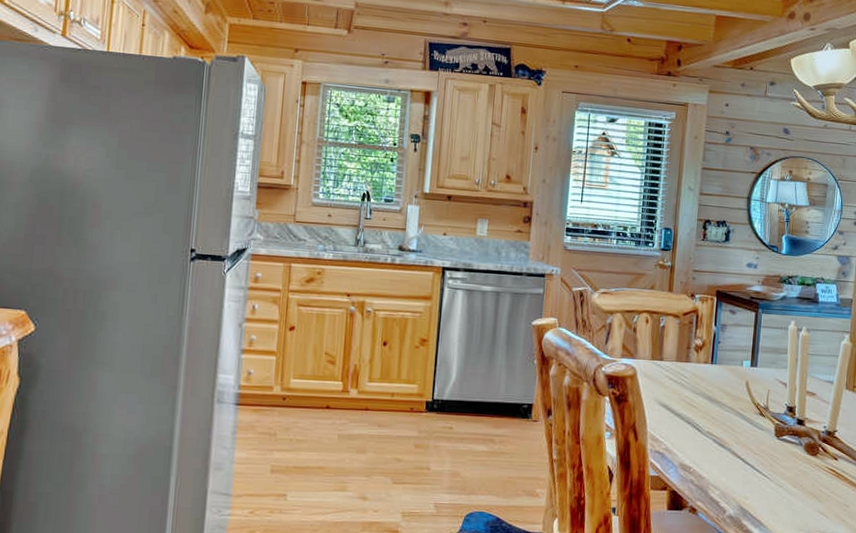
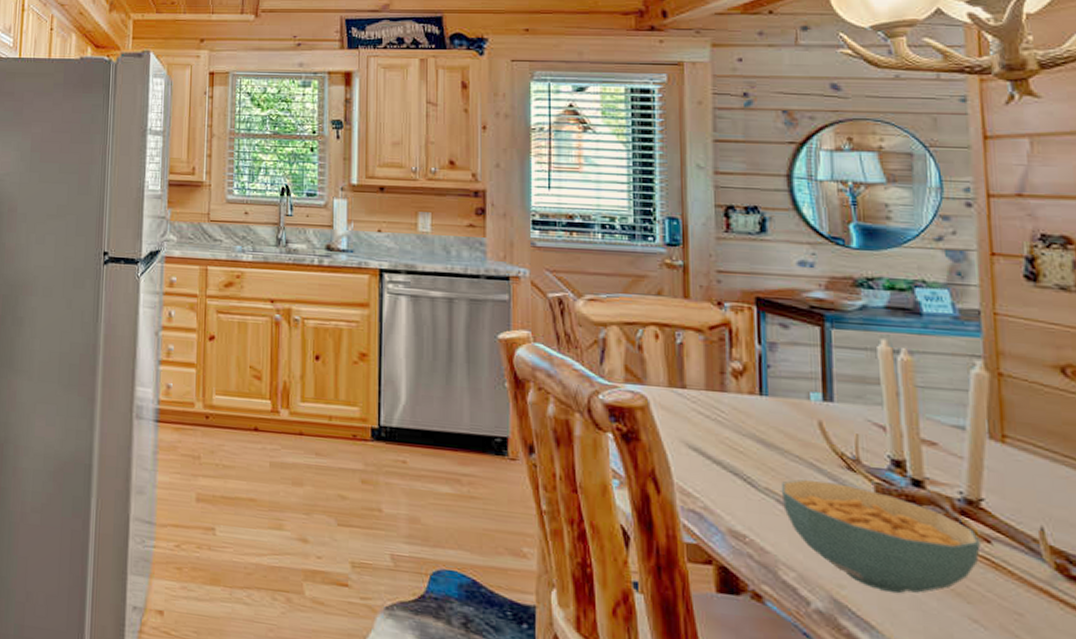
cereal bowl: none [717,423,831,500] -> present [781,479,981,594]

